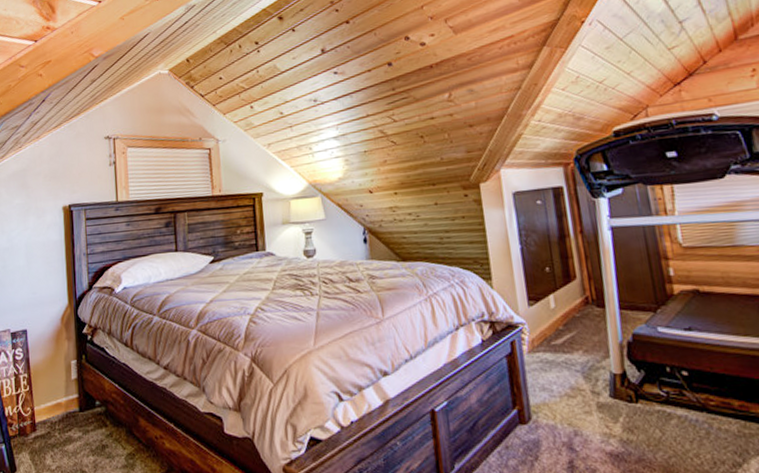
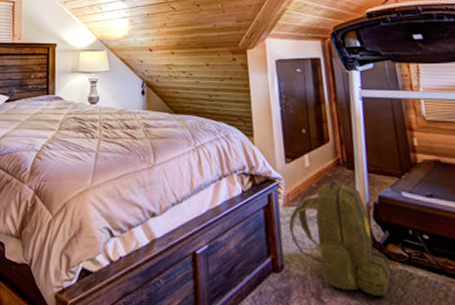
backpack: none [534,322,651,441] -> present [288,182,394,297]

